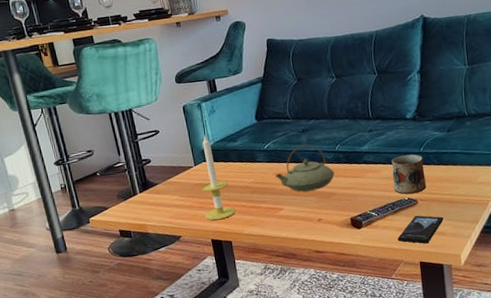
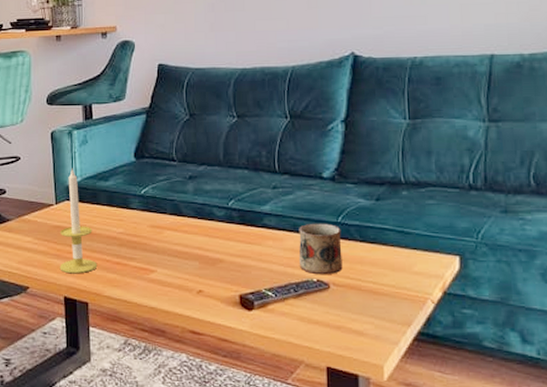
teapot: present [275,144,335,192] -> none [150,195,224,253]
smartphone: present [398,215,444,244] -> none [299,304,363,344]

